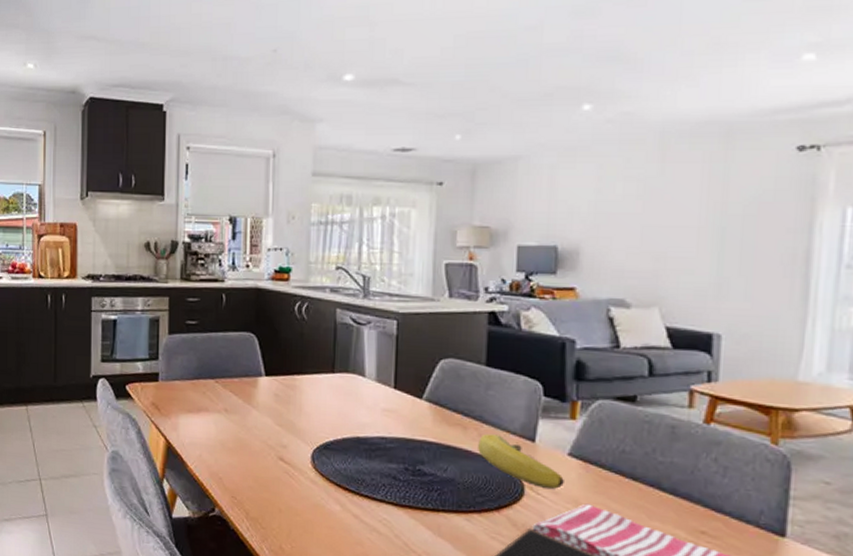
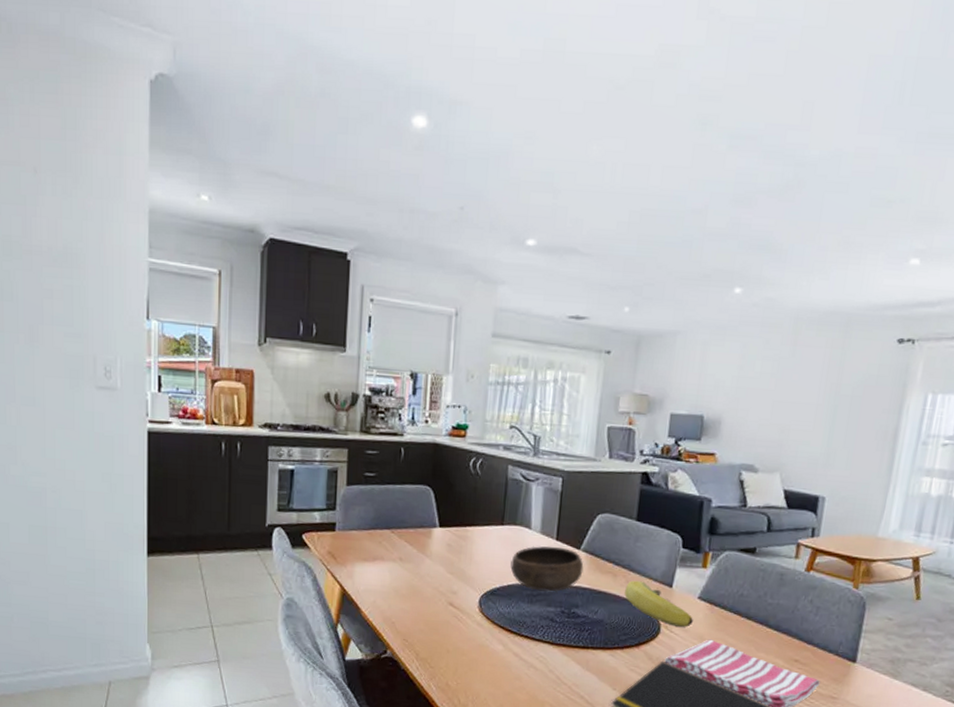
bowl: none [344,395,428,447] -> present [510,546,584,592]

